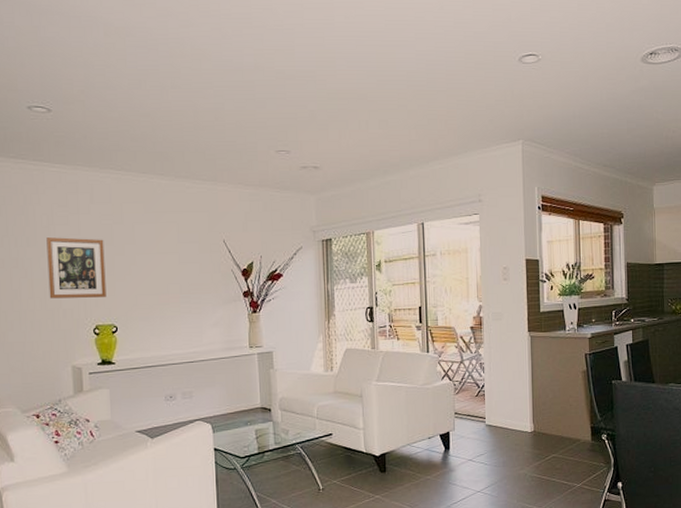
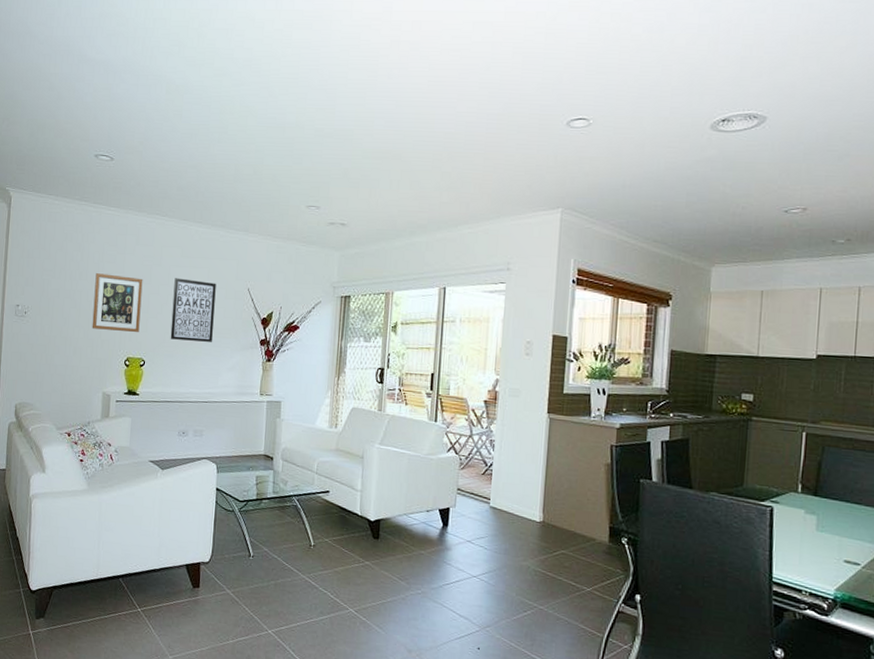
wall art: none [140,235,191,301] -> present [170,278,216,342]

